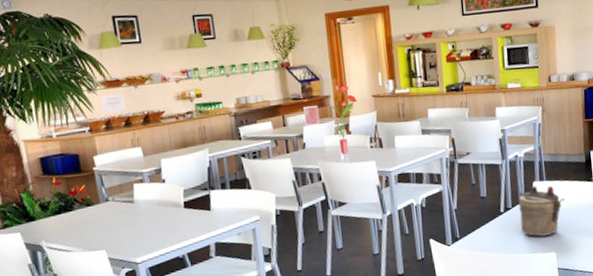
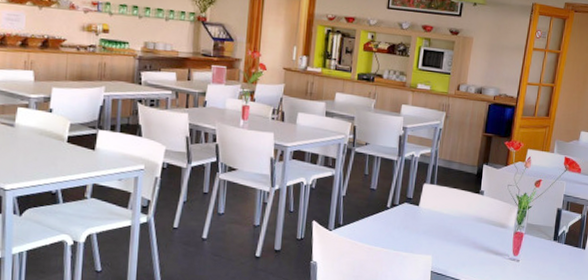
teapot: present [518,185,565,237] -> none [404,188,451,238]

